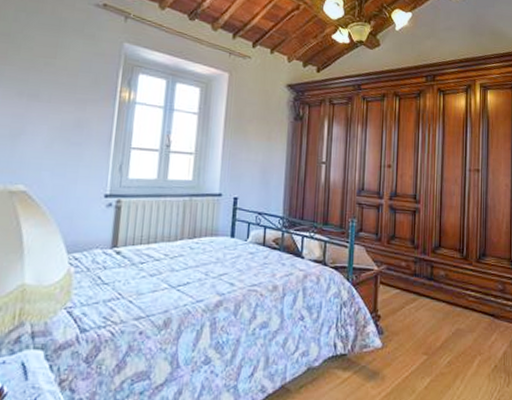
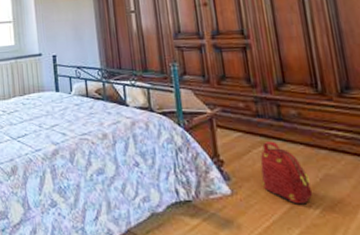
backpack: none [408,298,445,356] -> present [260,141,313,205]

